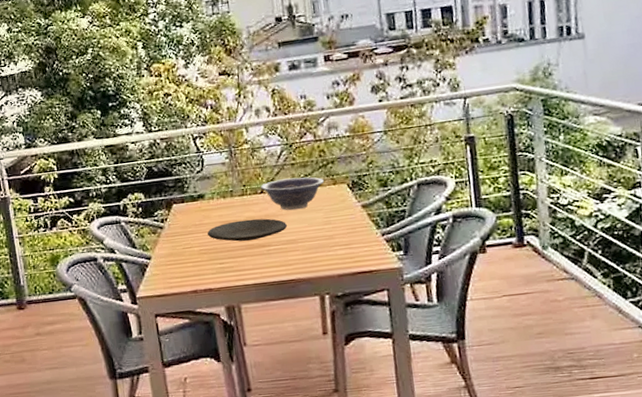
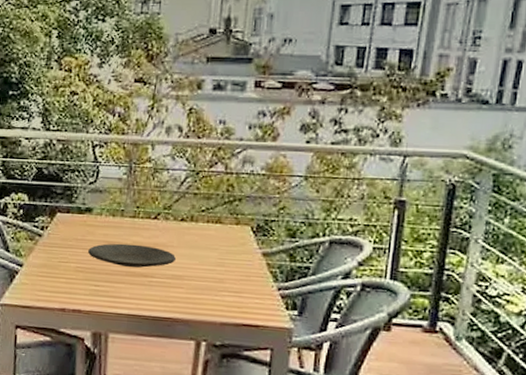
decorative bowl: present [260,177,325,211] -> none [154,207,227,245]

